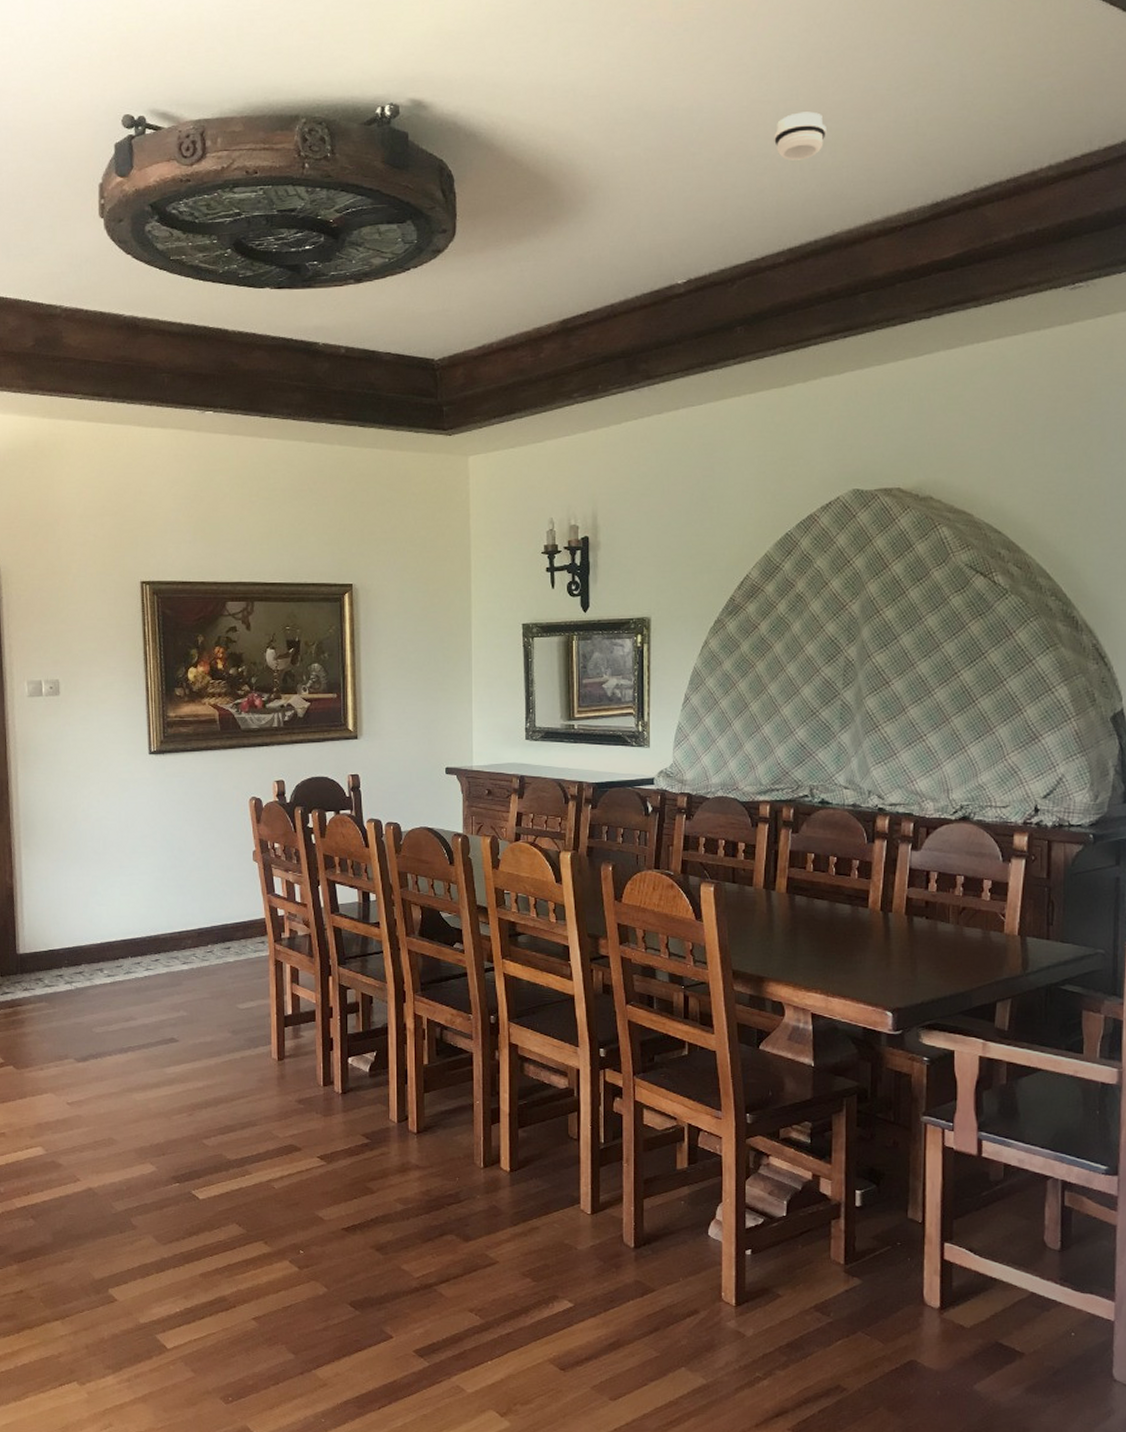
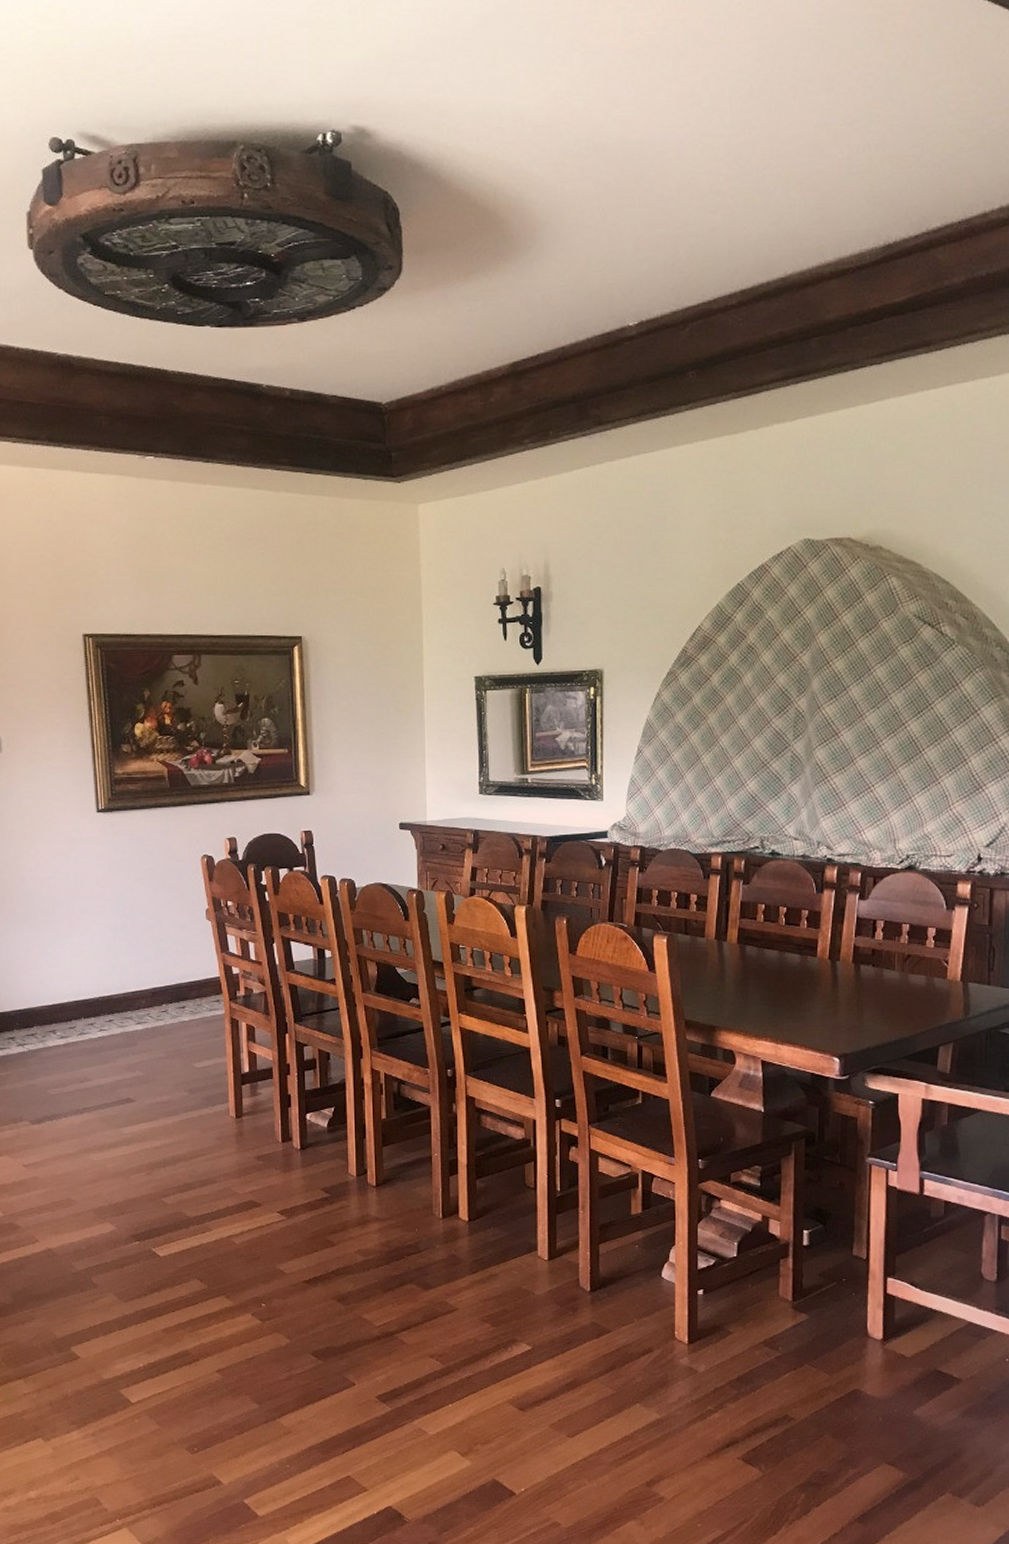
smoke detector: present [774,111,826,161] -> none [726,146,779,198]

